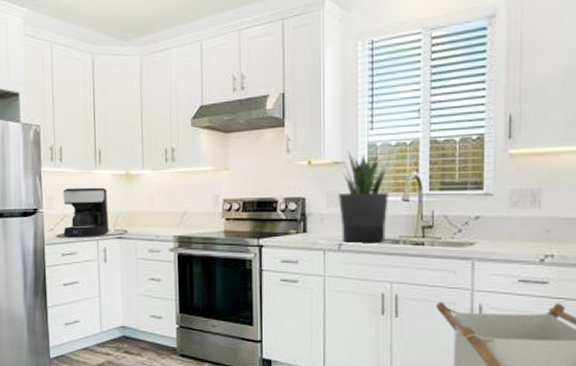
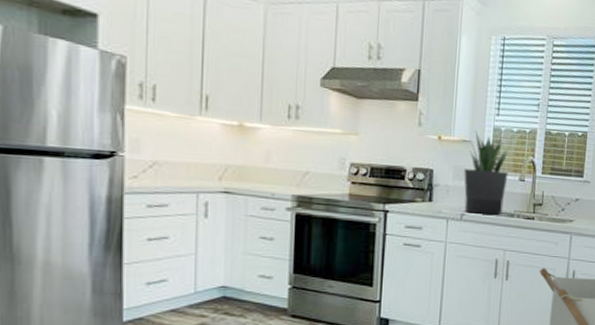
coffee maker: present [57,187,128,239] -> none [142,132,238,191]

